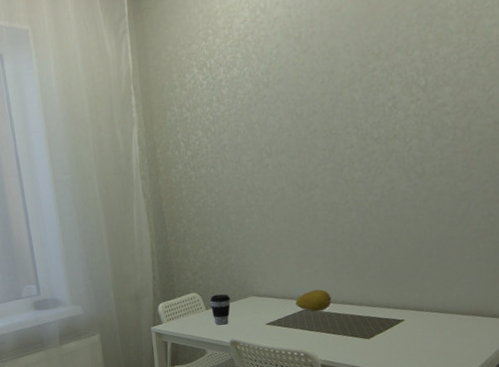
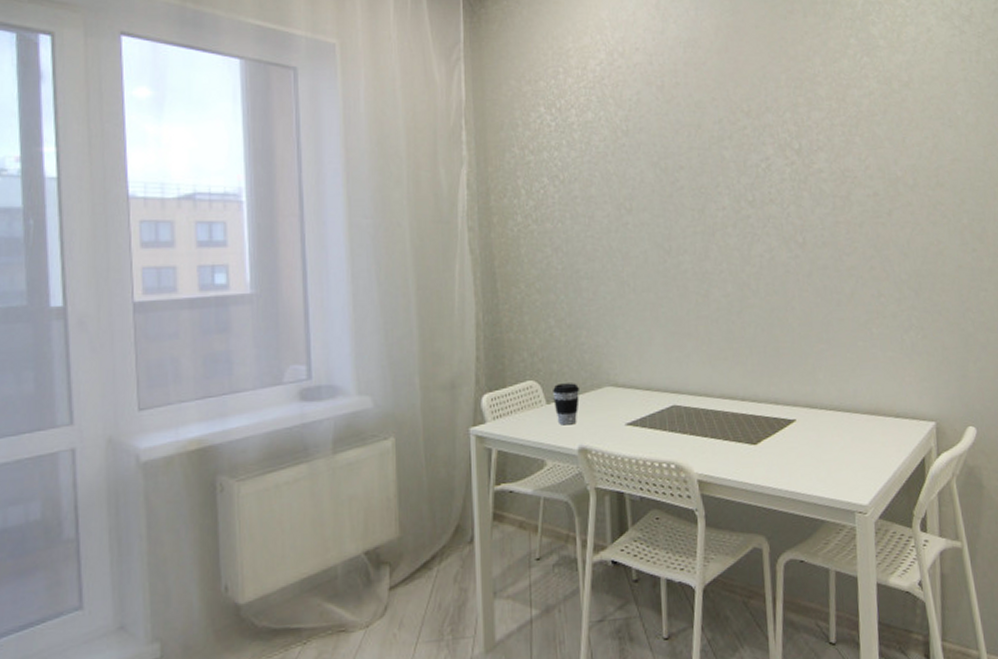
fruit: present [296,289,331,312] -> none [663,379,708,408]

